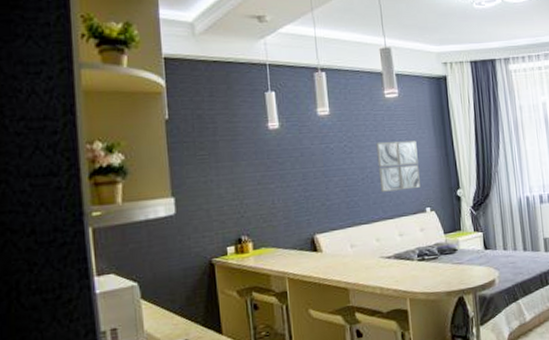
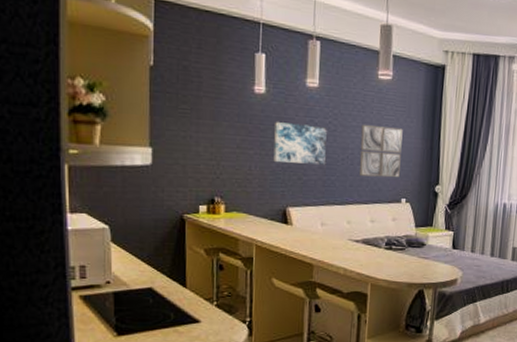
wall art: none [291,150,346,193] -> present [273,122,327,165]

